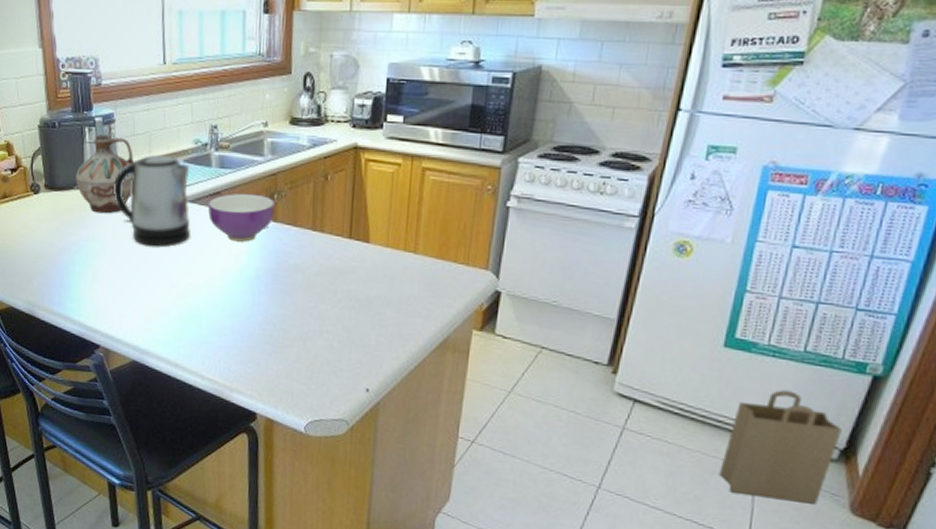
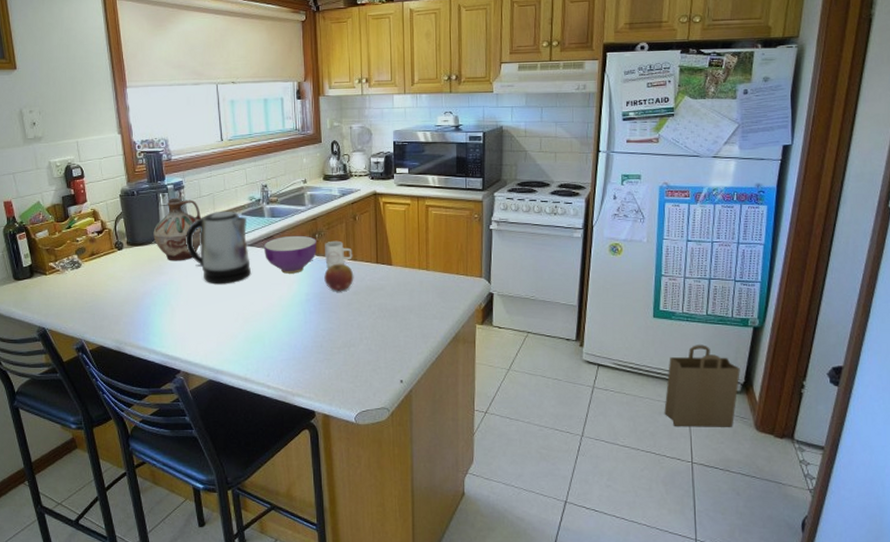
fruit: none [280,233,319,270] -> present [324,263,354,291]
mug: none [283,204,320,239] -> present [325,240,353,268]

